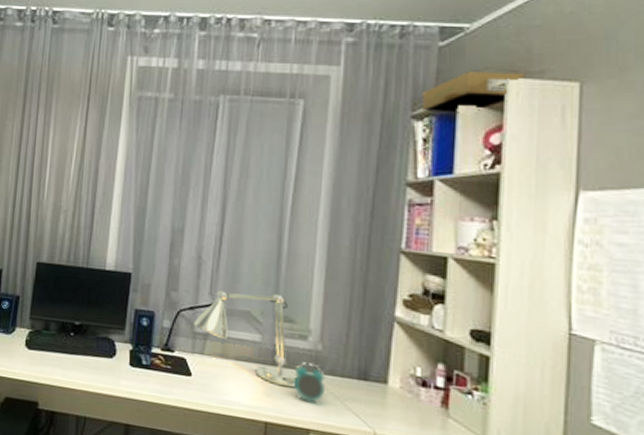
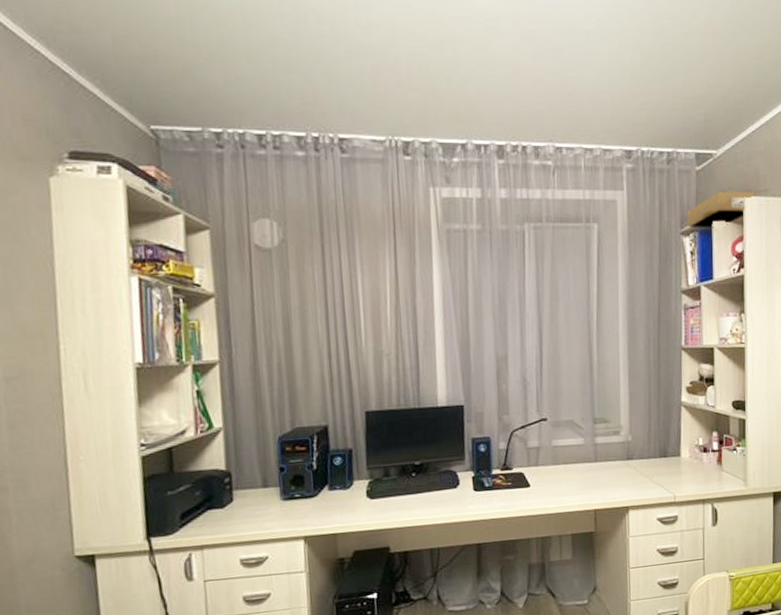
desk lamp: present [193,290,297,388] -> none [526,400,615,478]
alarm clock: present [293,362,325,406] -> none [613,452,637,486]

